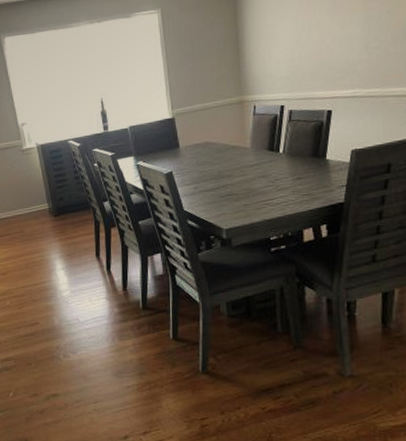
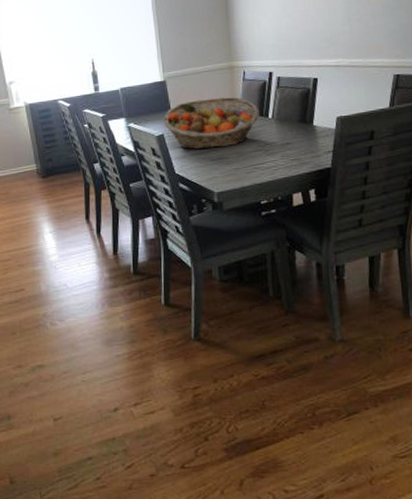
fruit basket: none [172,132,270,187] -> present [163,97,260,150]

